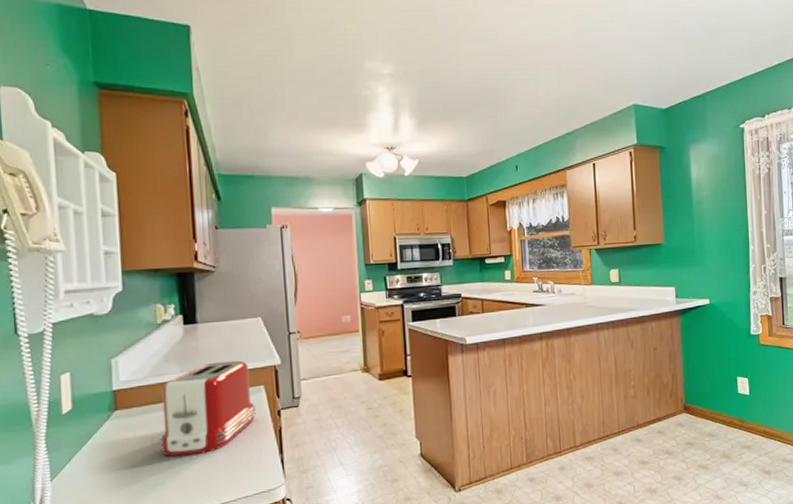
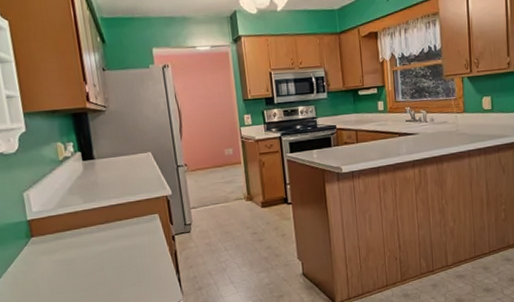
toaster: present [159,360,256,457] -> none [69,192,153,277]

